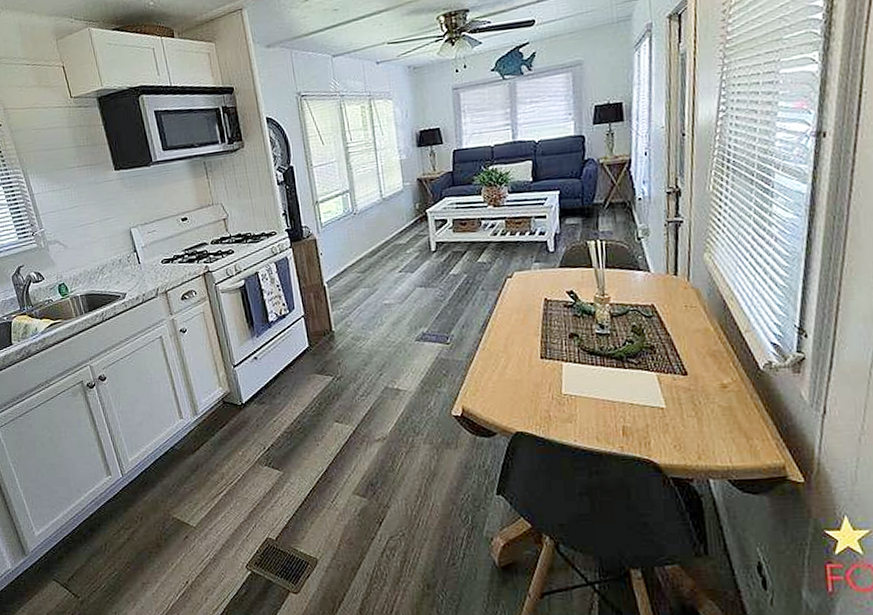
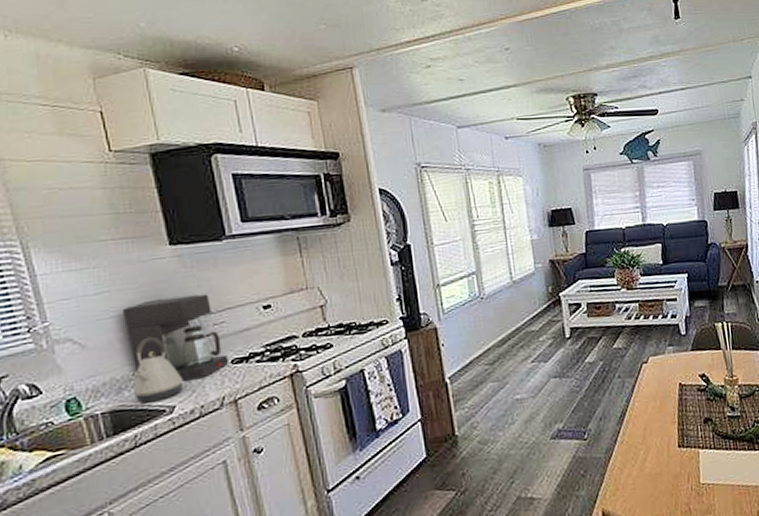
coffee maker: none [87,208,160,275] -> present [121,294,230,381]
kettle: none [98,240,131,290] -> present [132,336,184,404]

